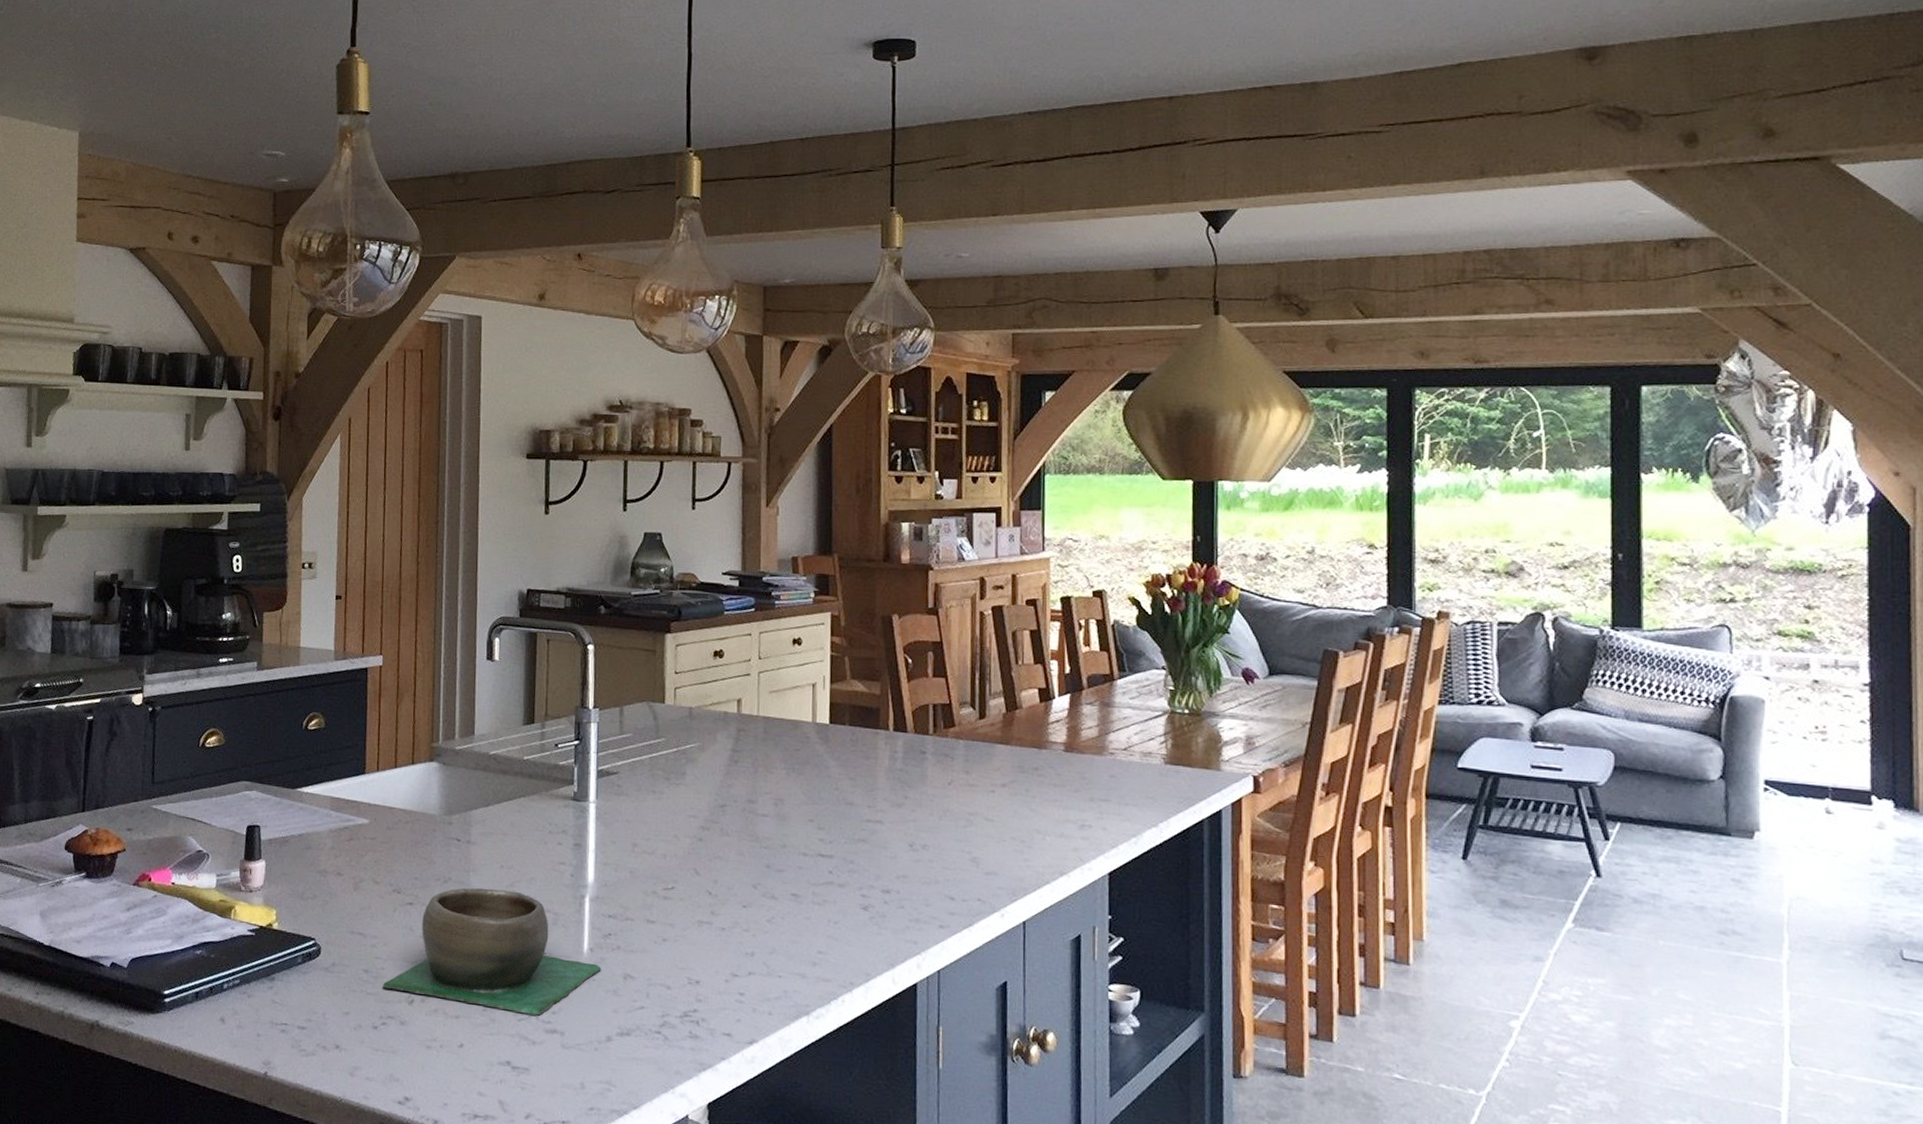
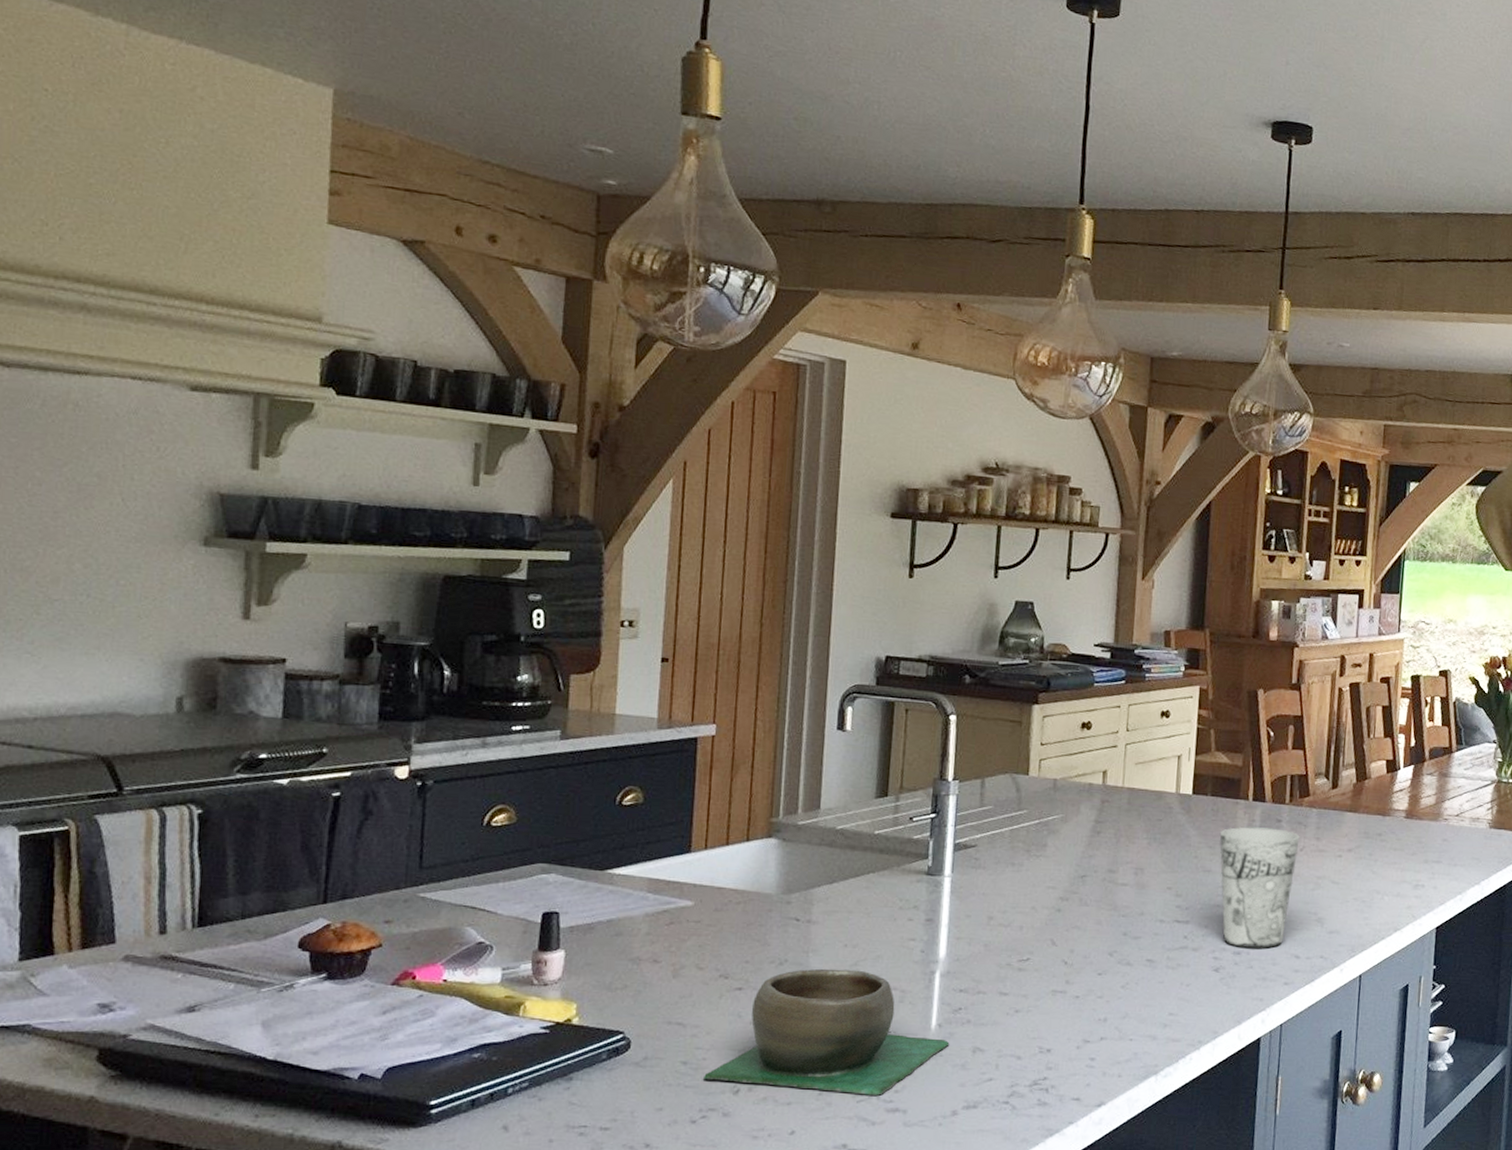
cup: none [860,758,947,888] -> present [1219,827,1300,949]

